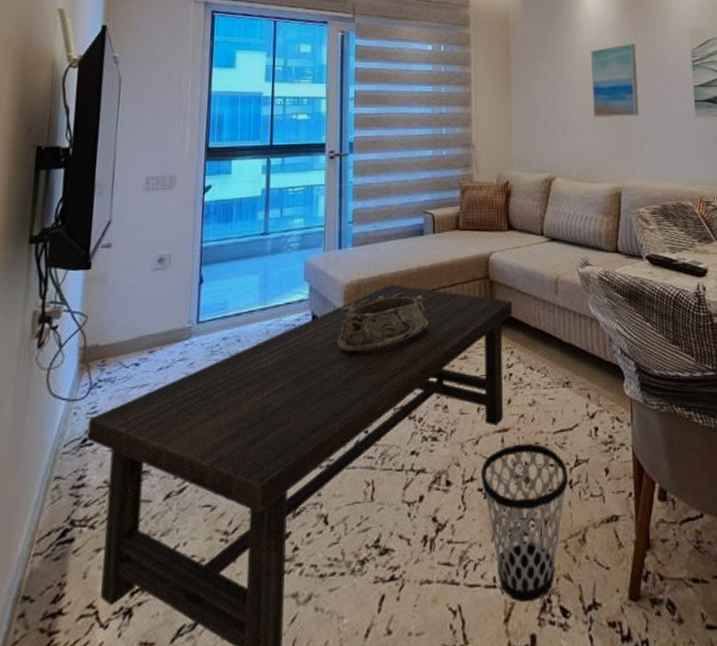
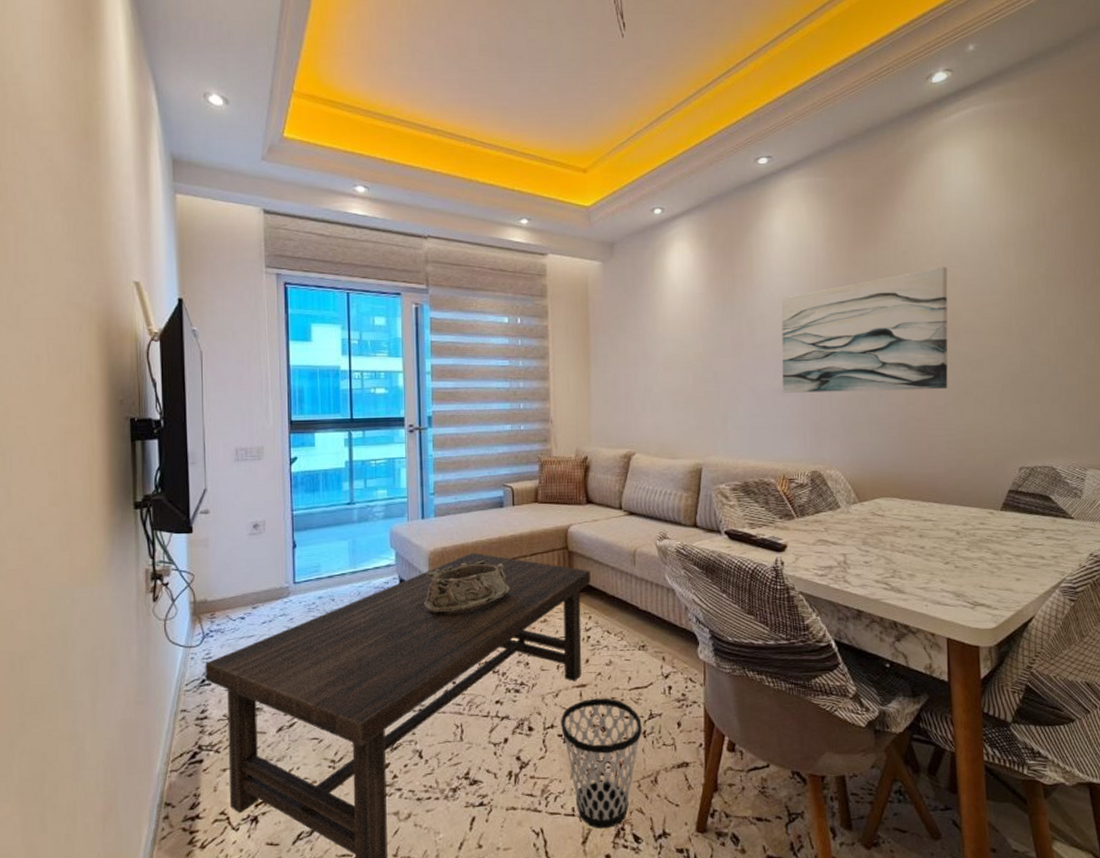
wall art: present [591,43,639,118] -> none [674,314,724,393]

